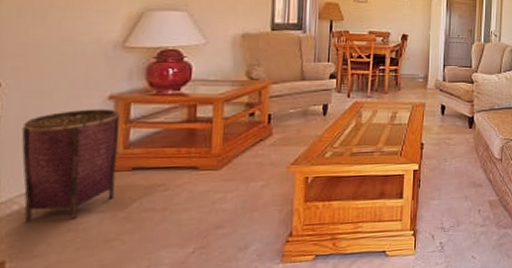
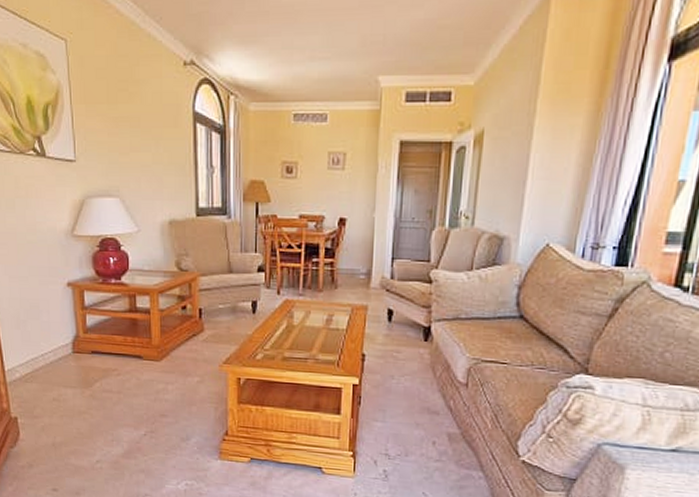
woven basket: present [21,109,120,222] -> none [12,294,82,391]

